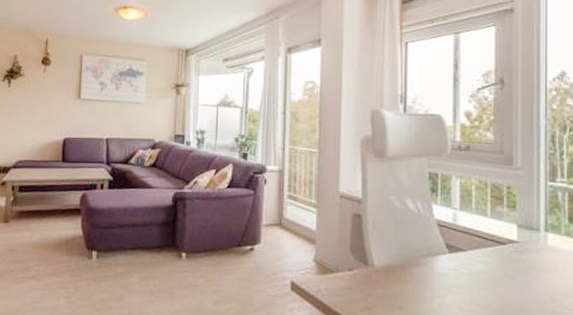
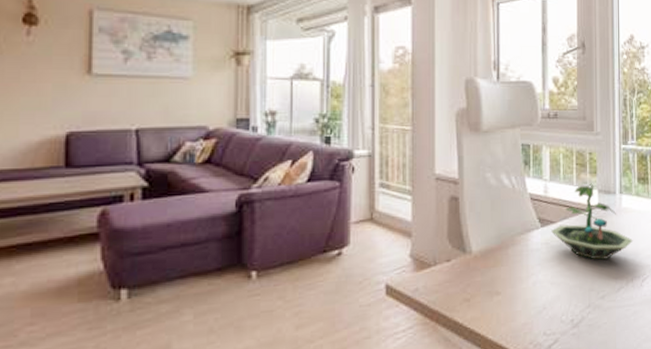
terrarium: none [460,215,562,296] -> present [551,182,634,260]

